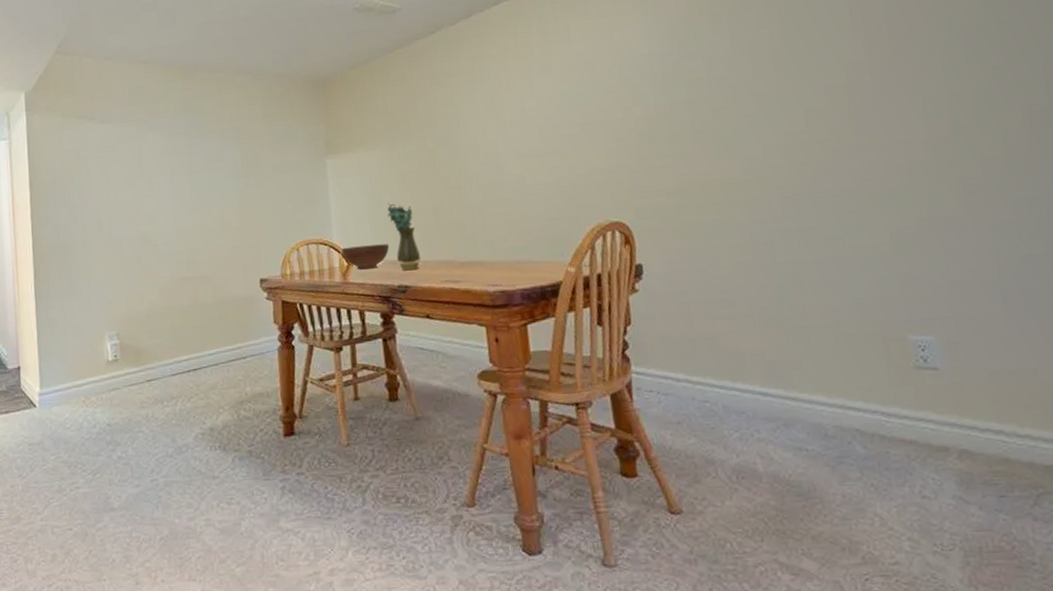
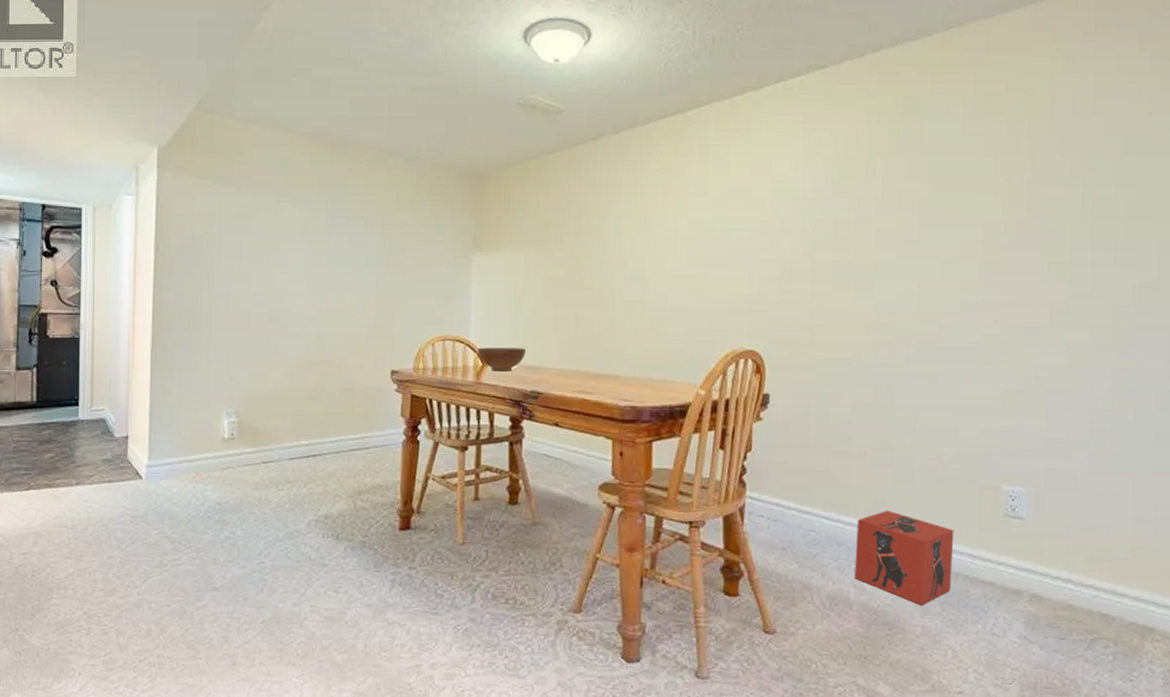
vase: present [387,202,421,271] -> none [527,307,557,377]
storage box: none [753,373,868,472] -> present [855,511,954,605]

